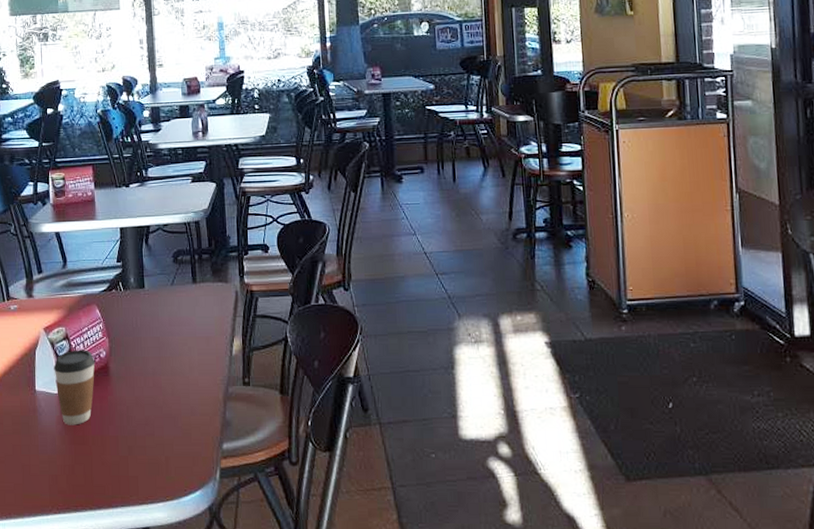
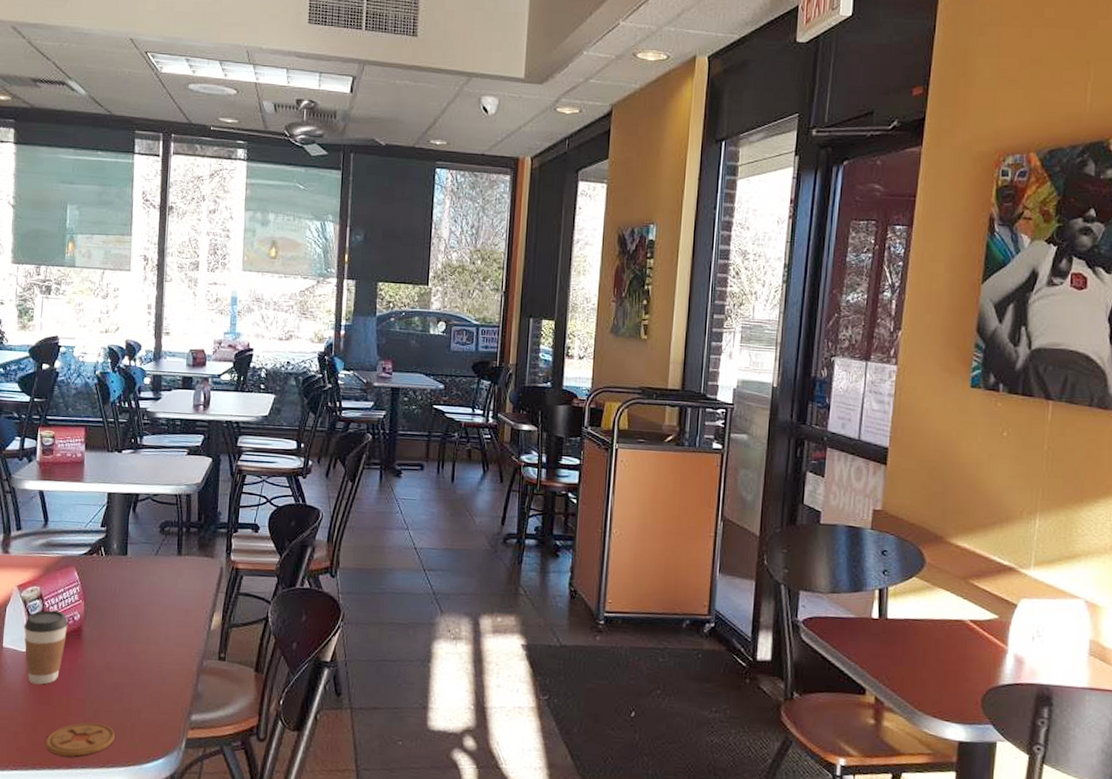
coaster: none [85,459,151,496] -> present [46,722,115,757]

